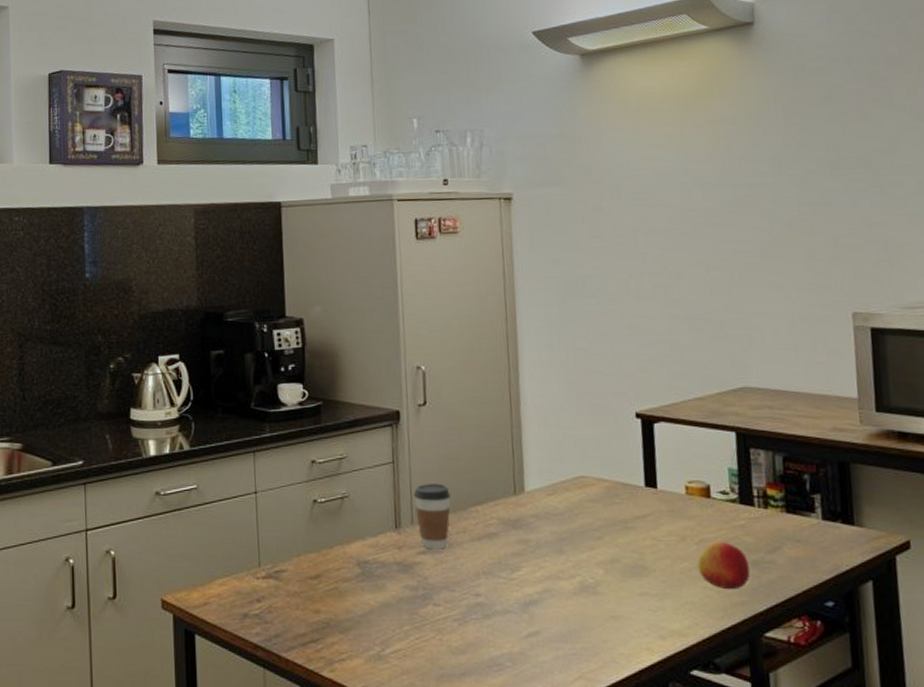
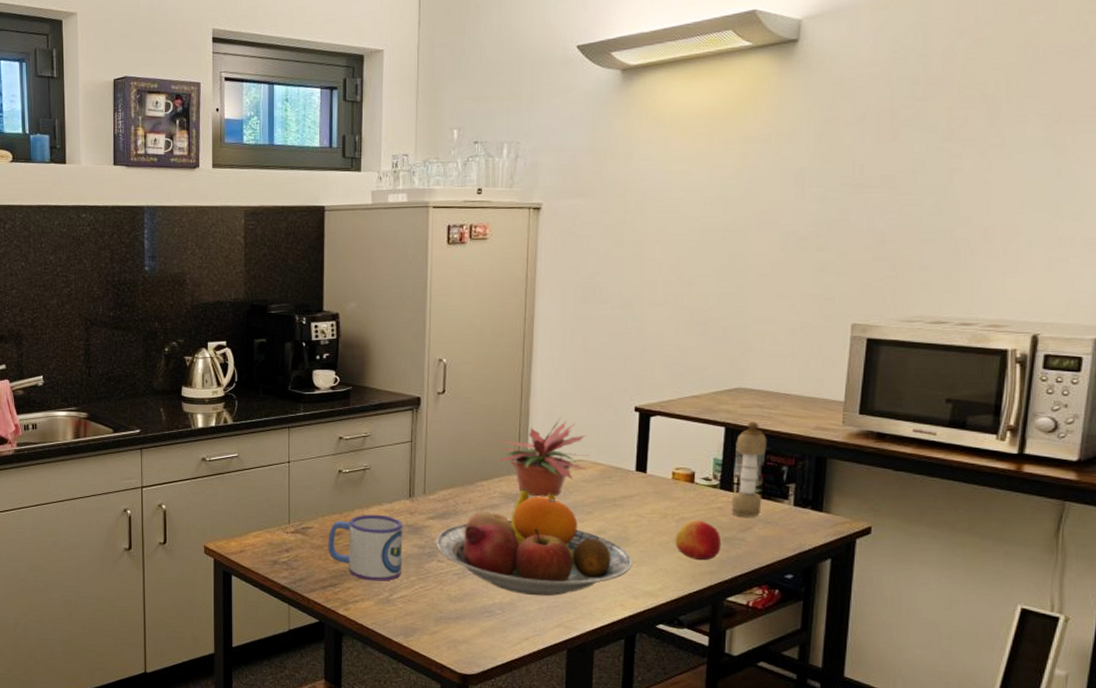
mug: none [305,551,393,633] -> present [328,514,403,581]
coffee cup: present [413,483,451,550] -> none [427,461,461,516]
fruit bowl: none [429,512,655,642] -> present [435,488,633,596]
potted plant: none [488,429,592,522] -> present [495,418,590,497]
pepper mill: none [749,424,788,535] -> present [731,422,767,517]

